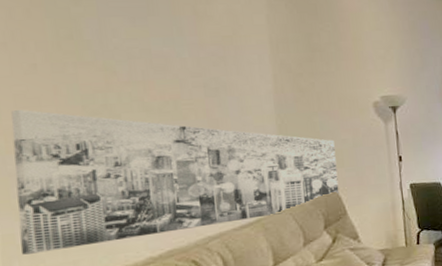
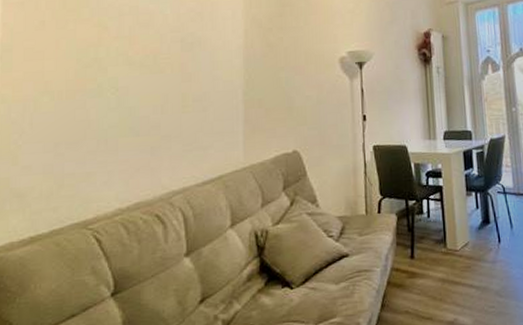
wall art: present [11,109,340,255] -> none [14,61,300,198]

